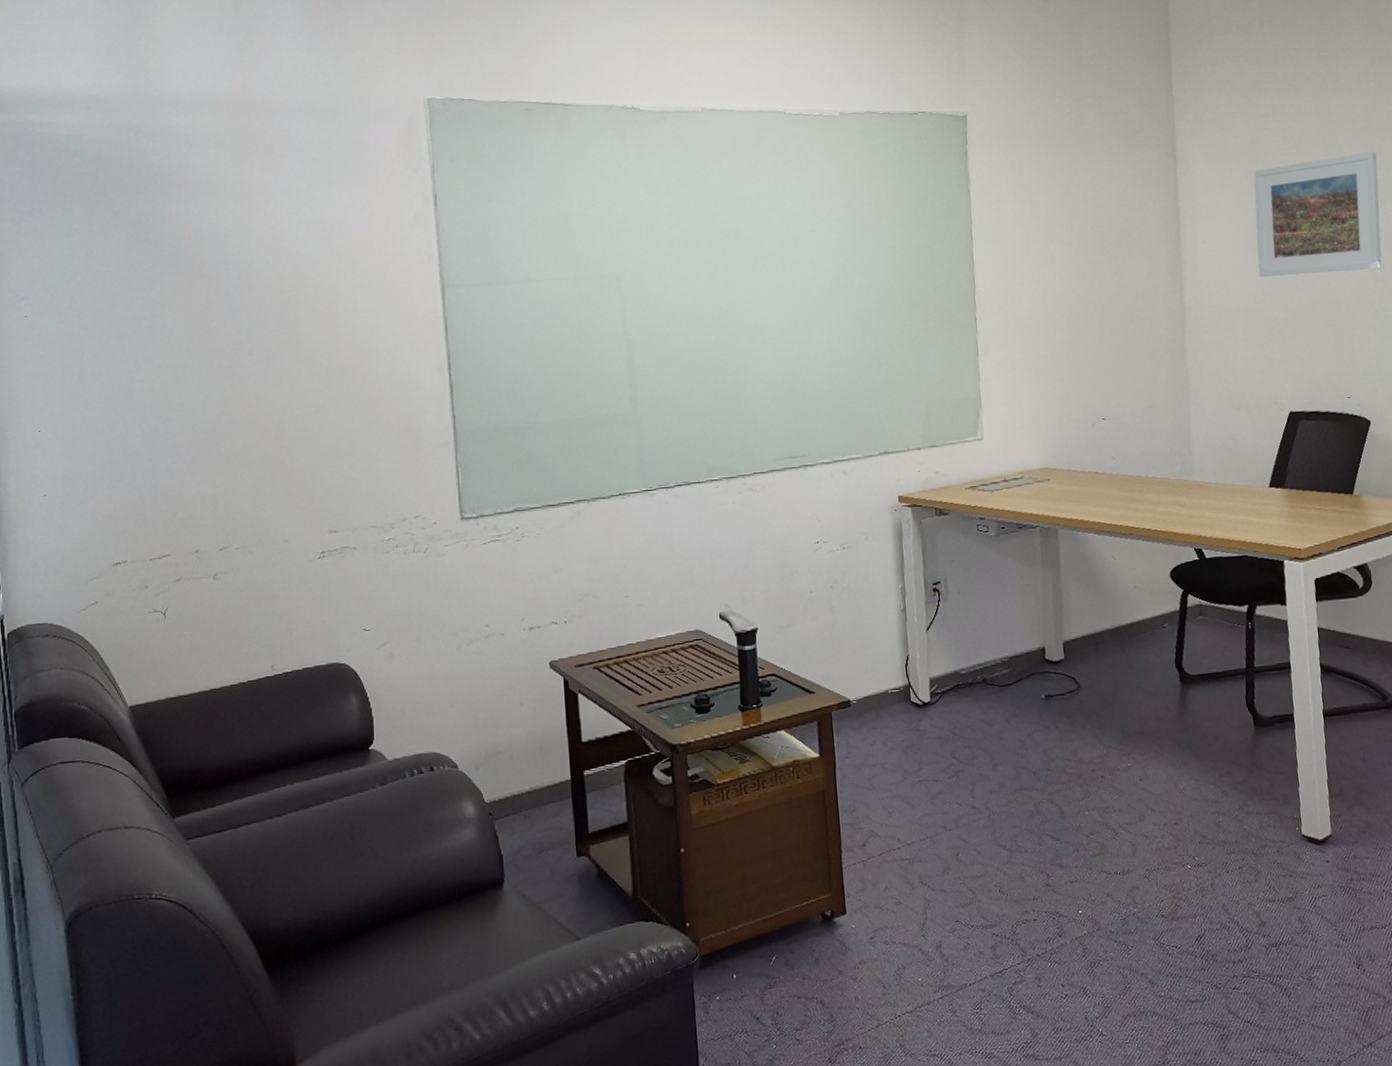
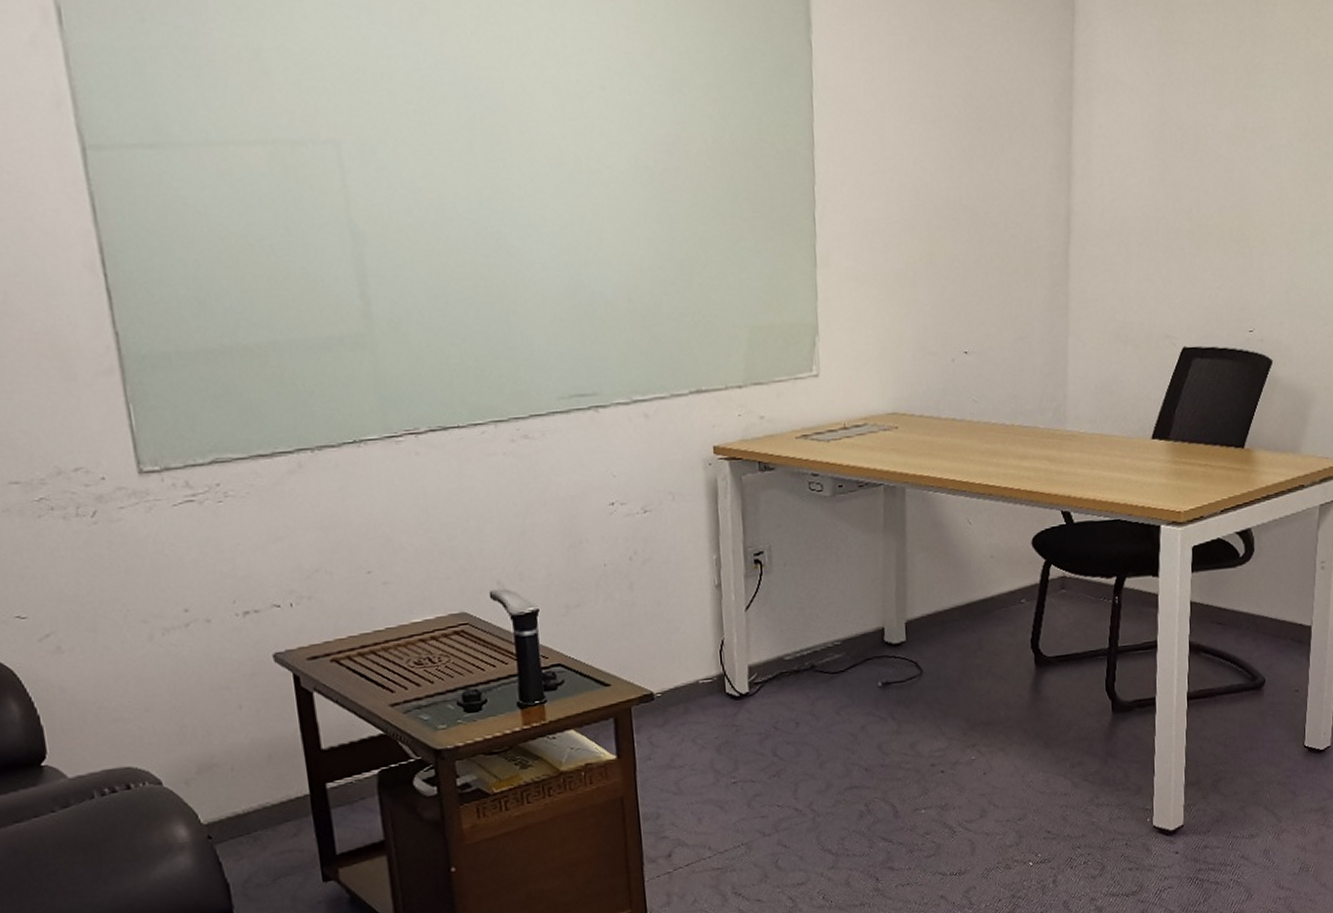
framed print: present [1254,151,1382,277] -> none [1162,14,1316,175]

